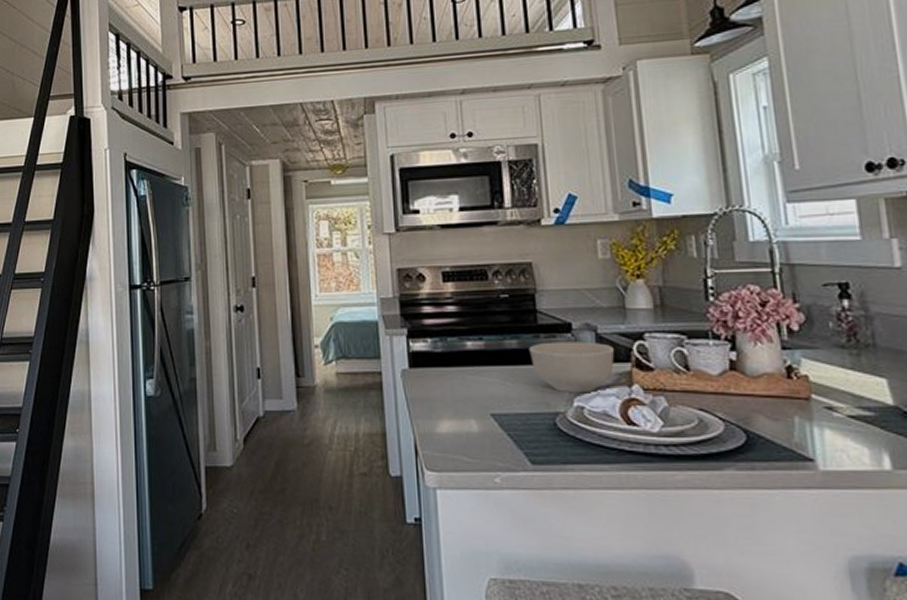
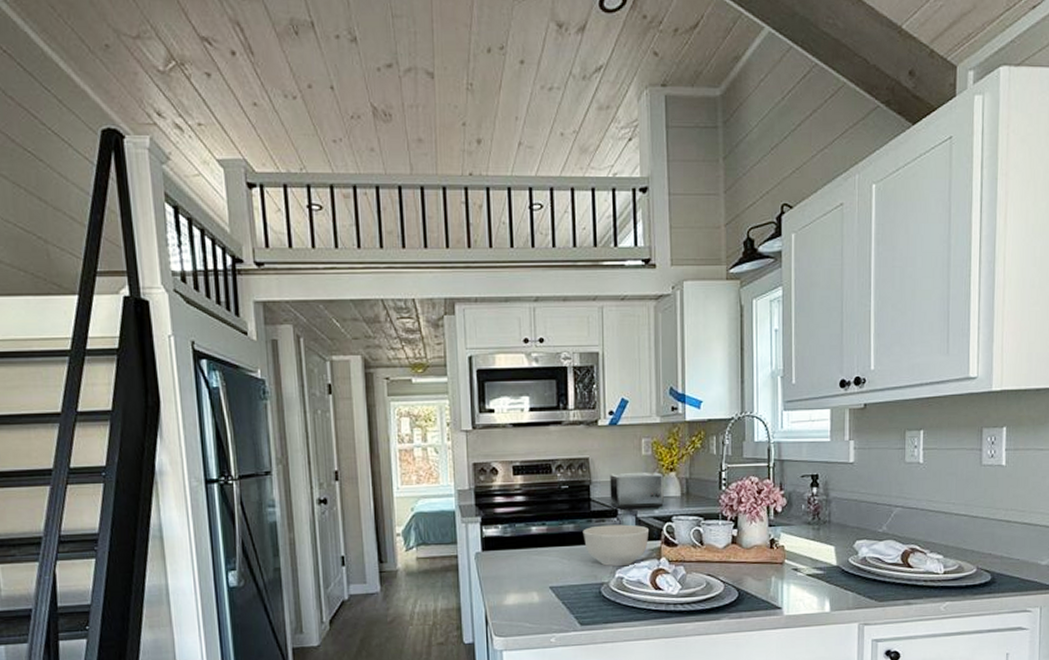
toaster: none [559,278,631,324] -> present [610,471,664,510]

